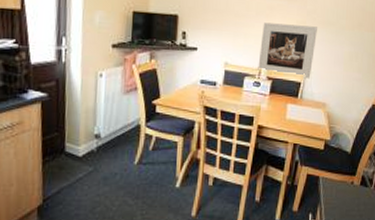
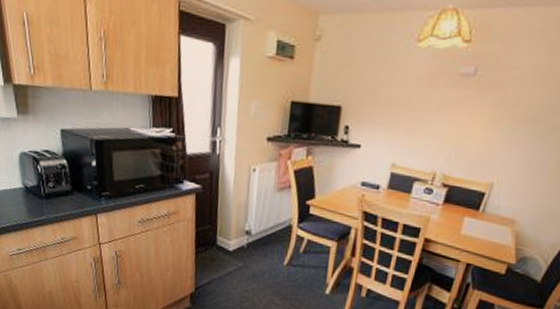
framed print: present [258,22,317,79] -> none [431,117,517,189]

